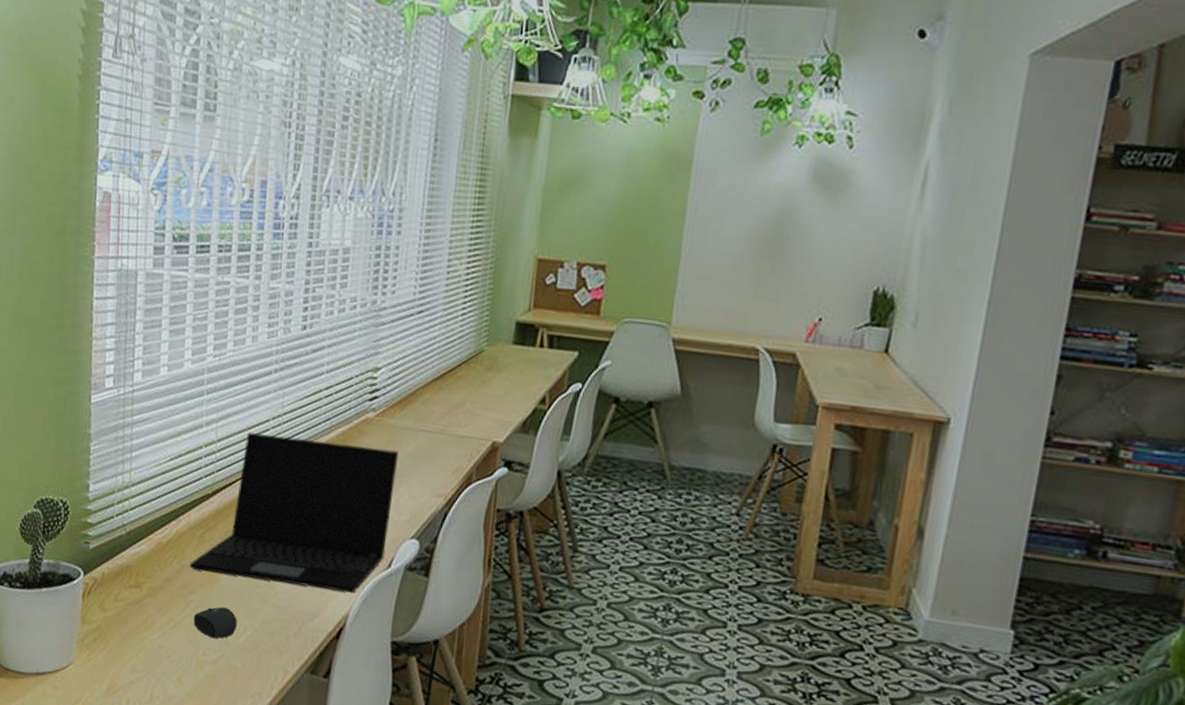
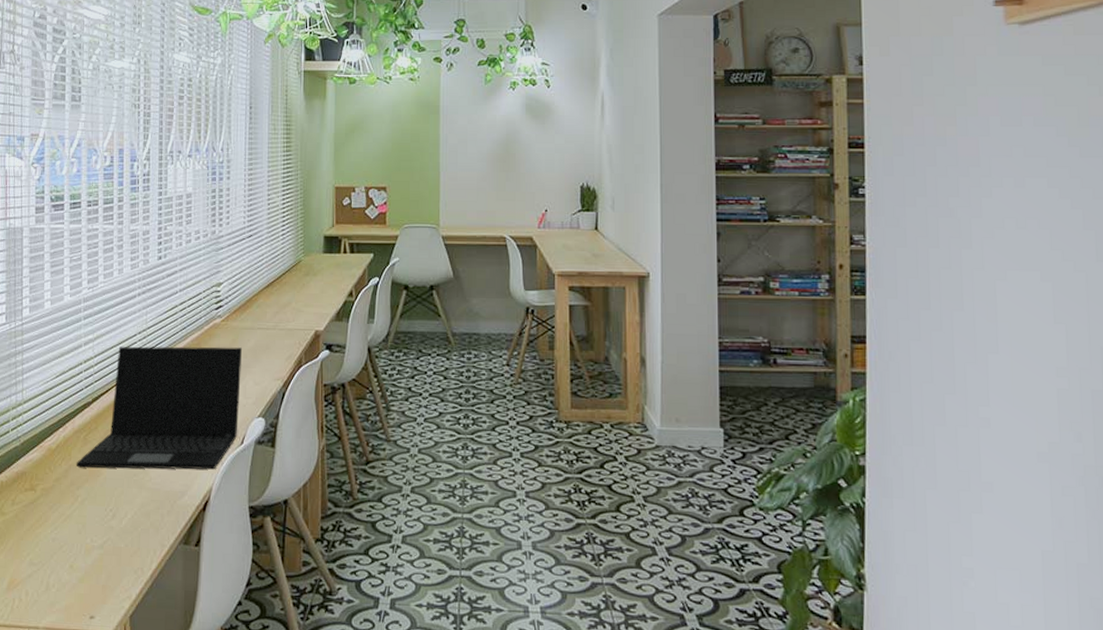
mouse: present [193,606,237,639] -> none [81,497,119,526]

